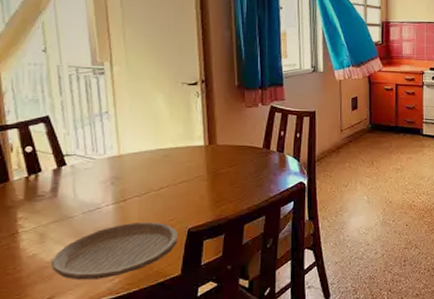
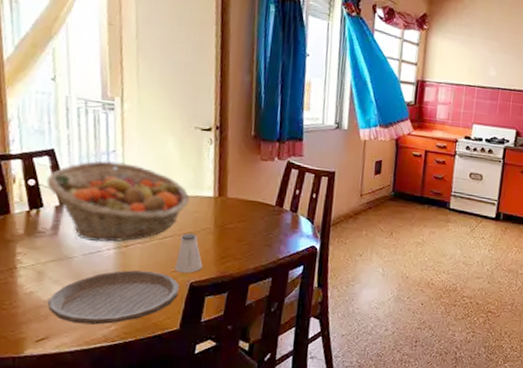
fruit basket: none [43,121,181,200] -> present [46,160,189,242]
saltshaker: none [172,182,199,220] -> present [175,233,203,273]

